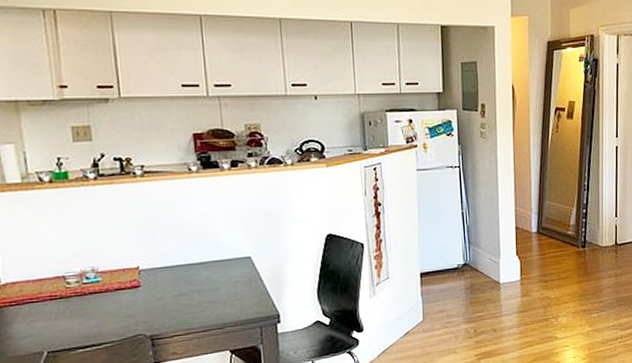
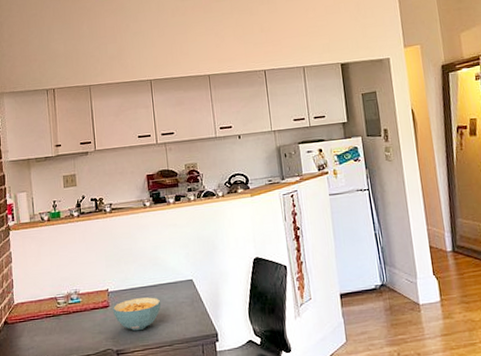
cereal bowl: none [144,276,210,314] -> present [112,297,161,331]

